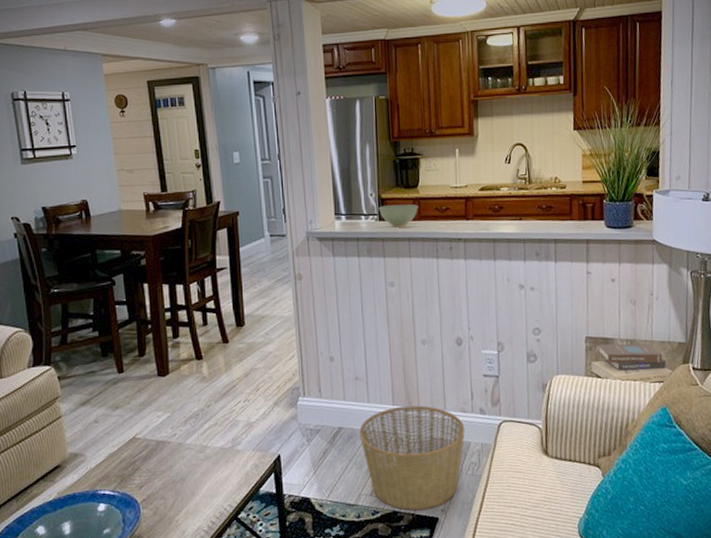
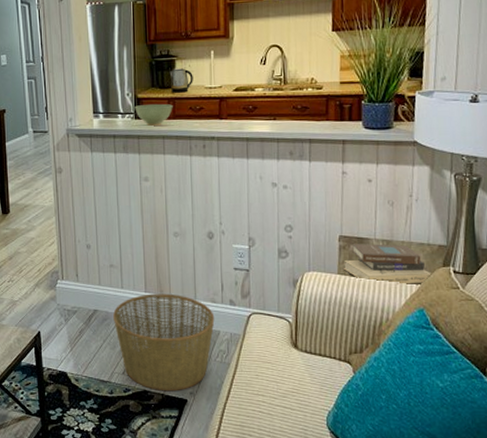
kettle: none [414,167,439,194] -> present [169,68,193,94]

